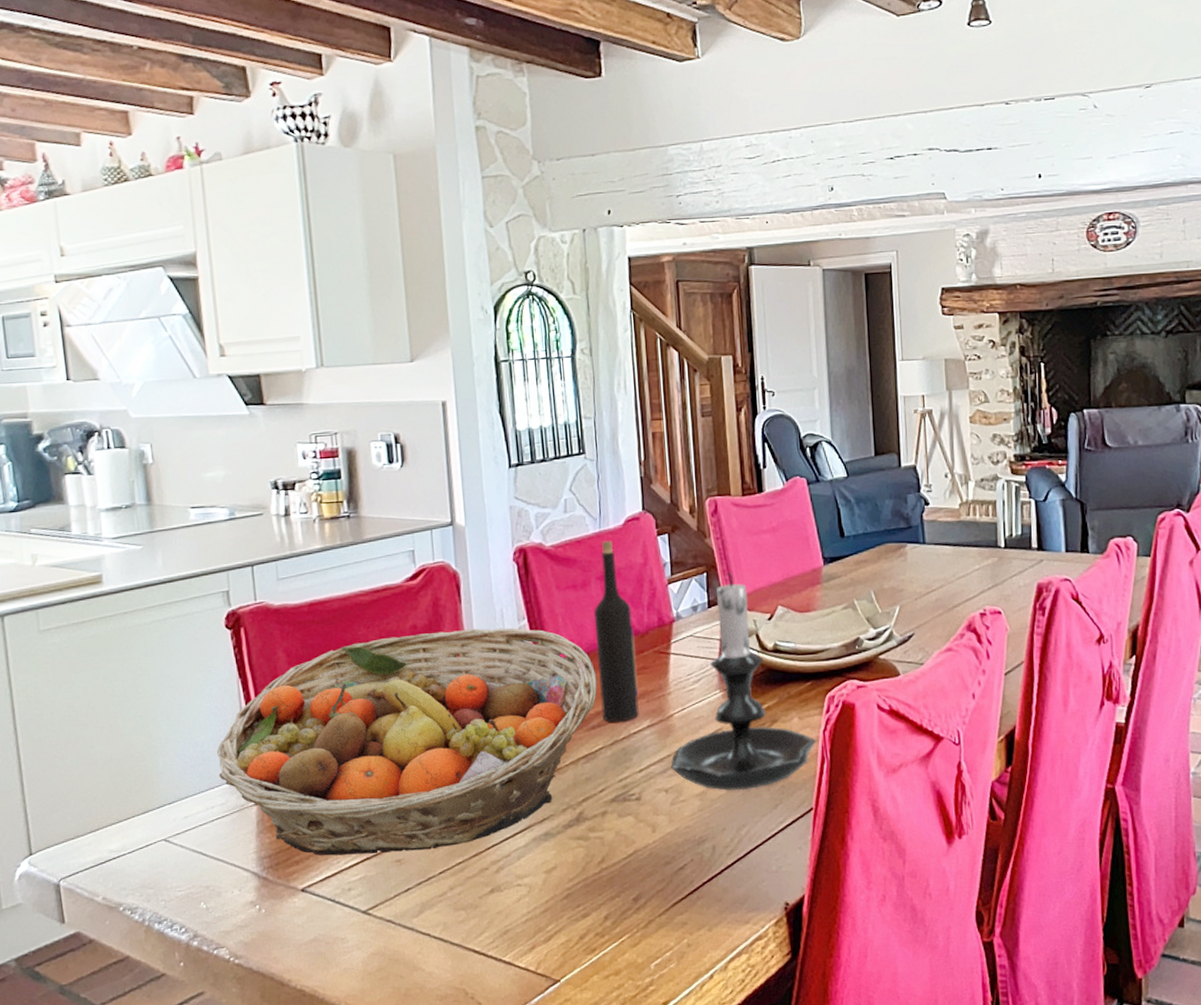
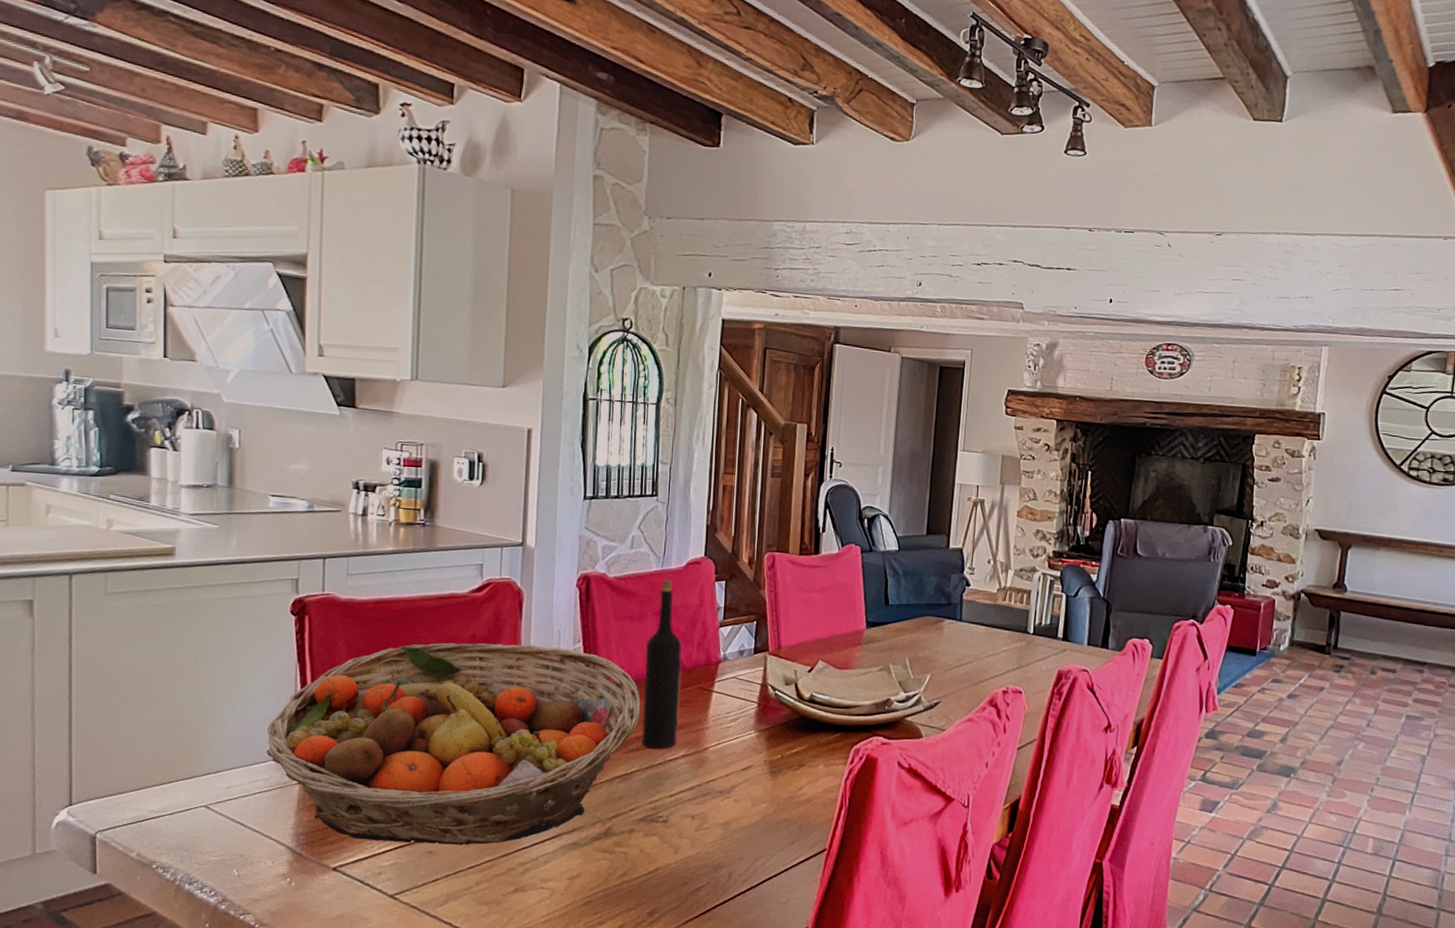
candle holder: present [671,572,816,792] -> none [699,623,838,826]

